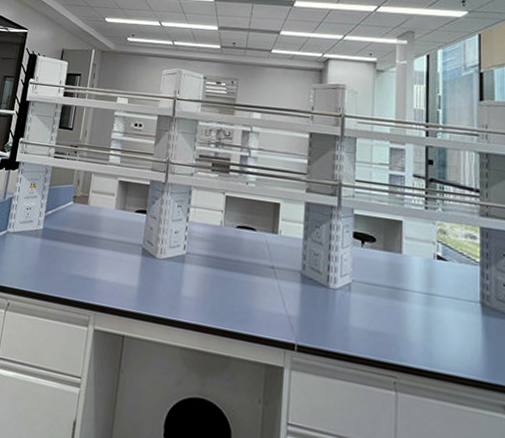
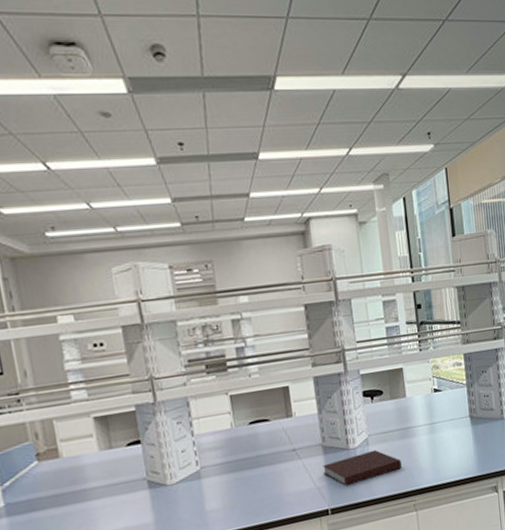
notebook: none [297,293,385,333] -> present [323,449,402,486]

